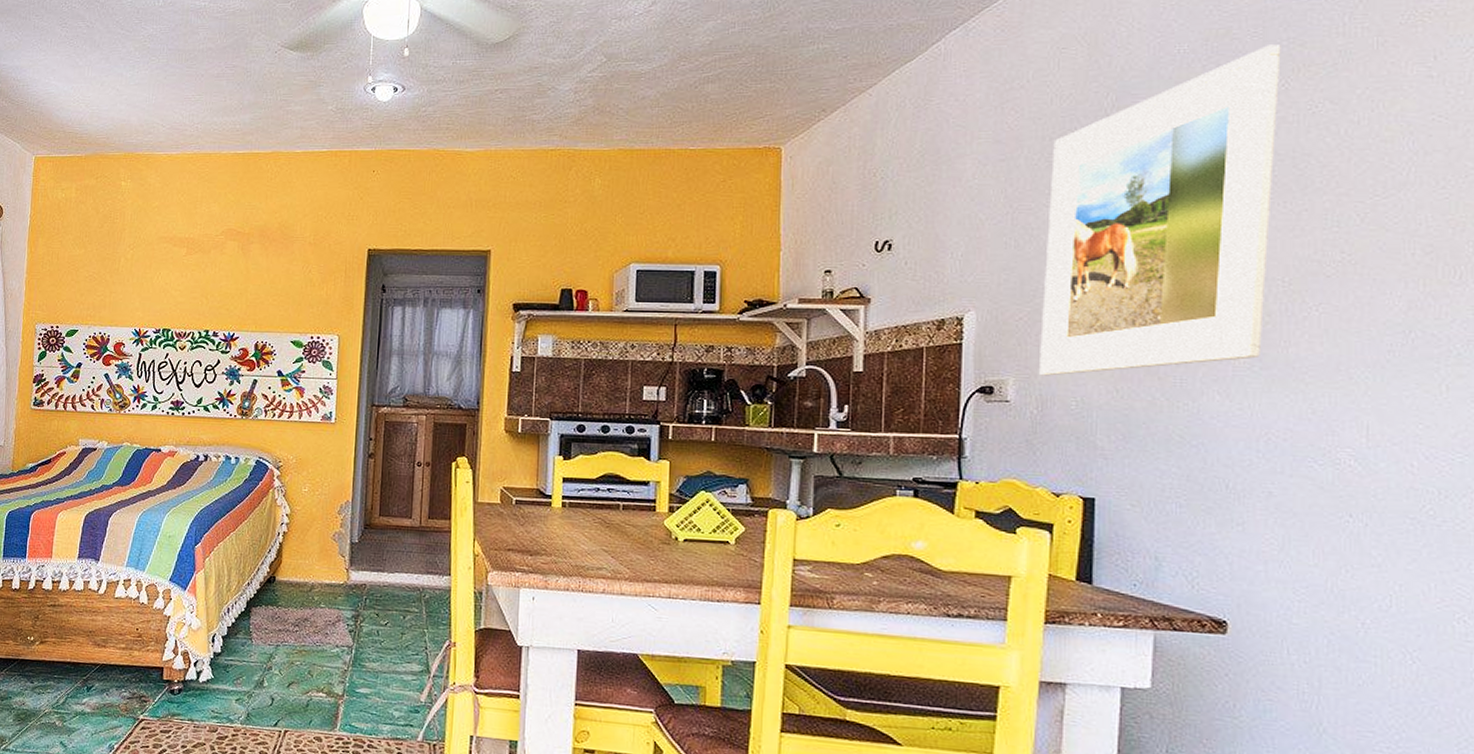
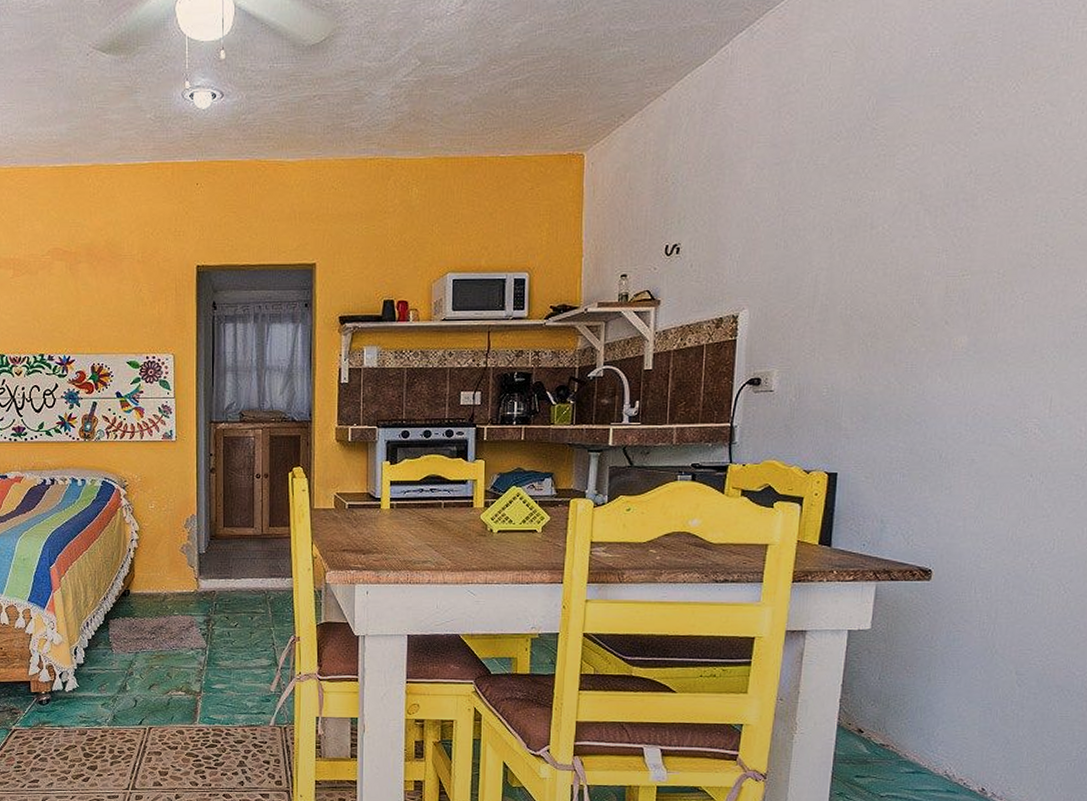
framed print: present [1038,44,1281,376] -> none [798,48,1016,367]

